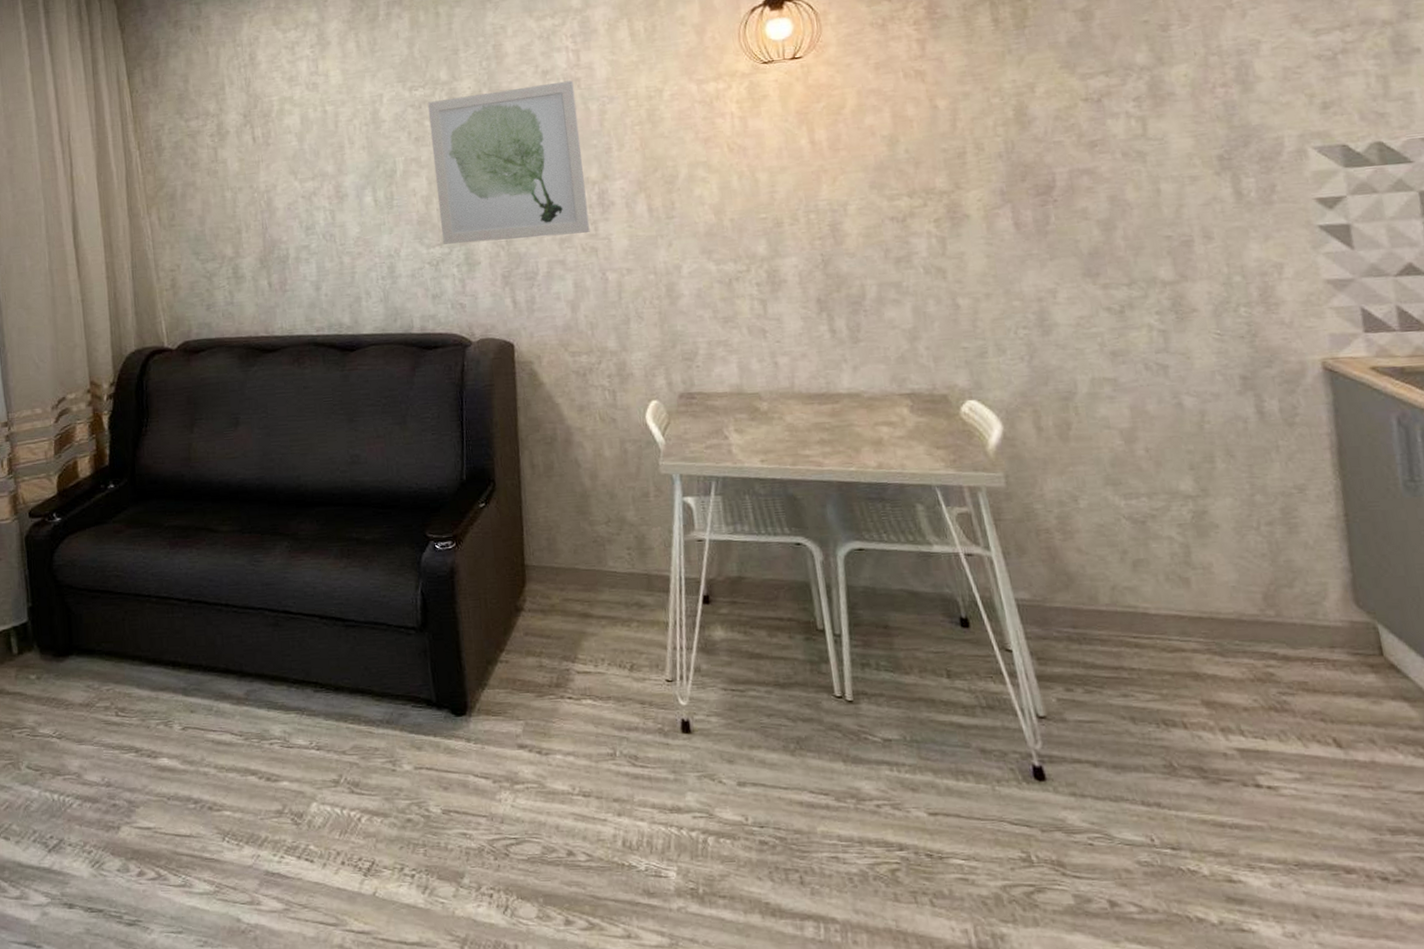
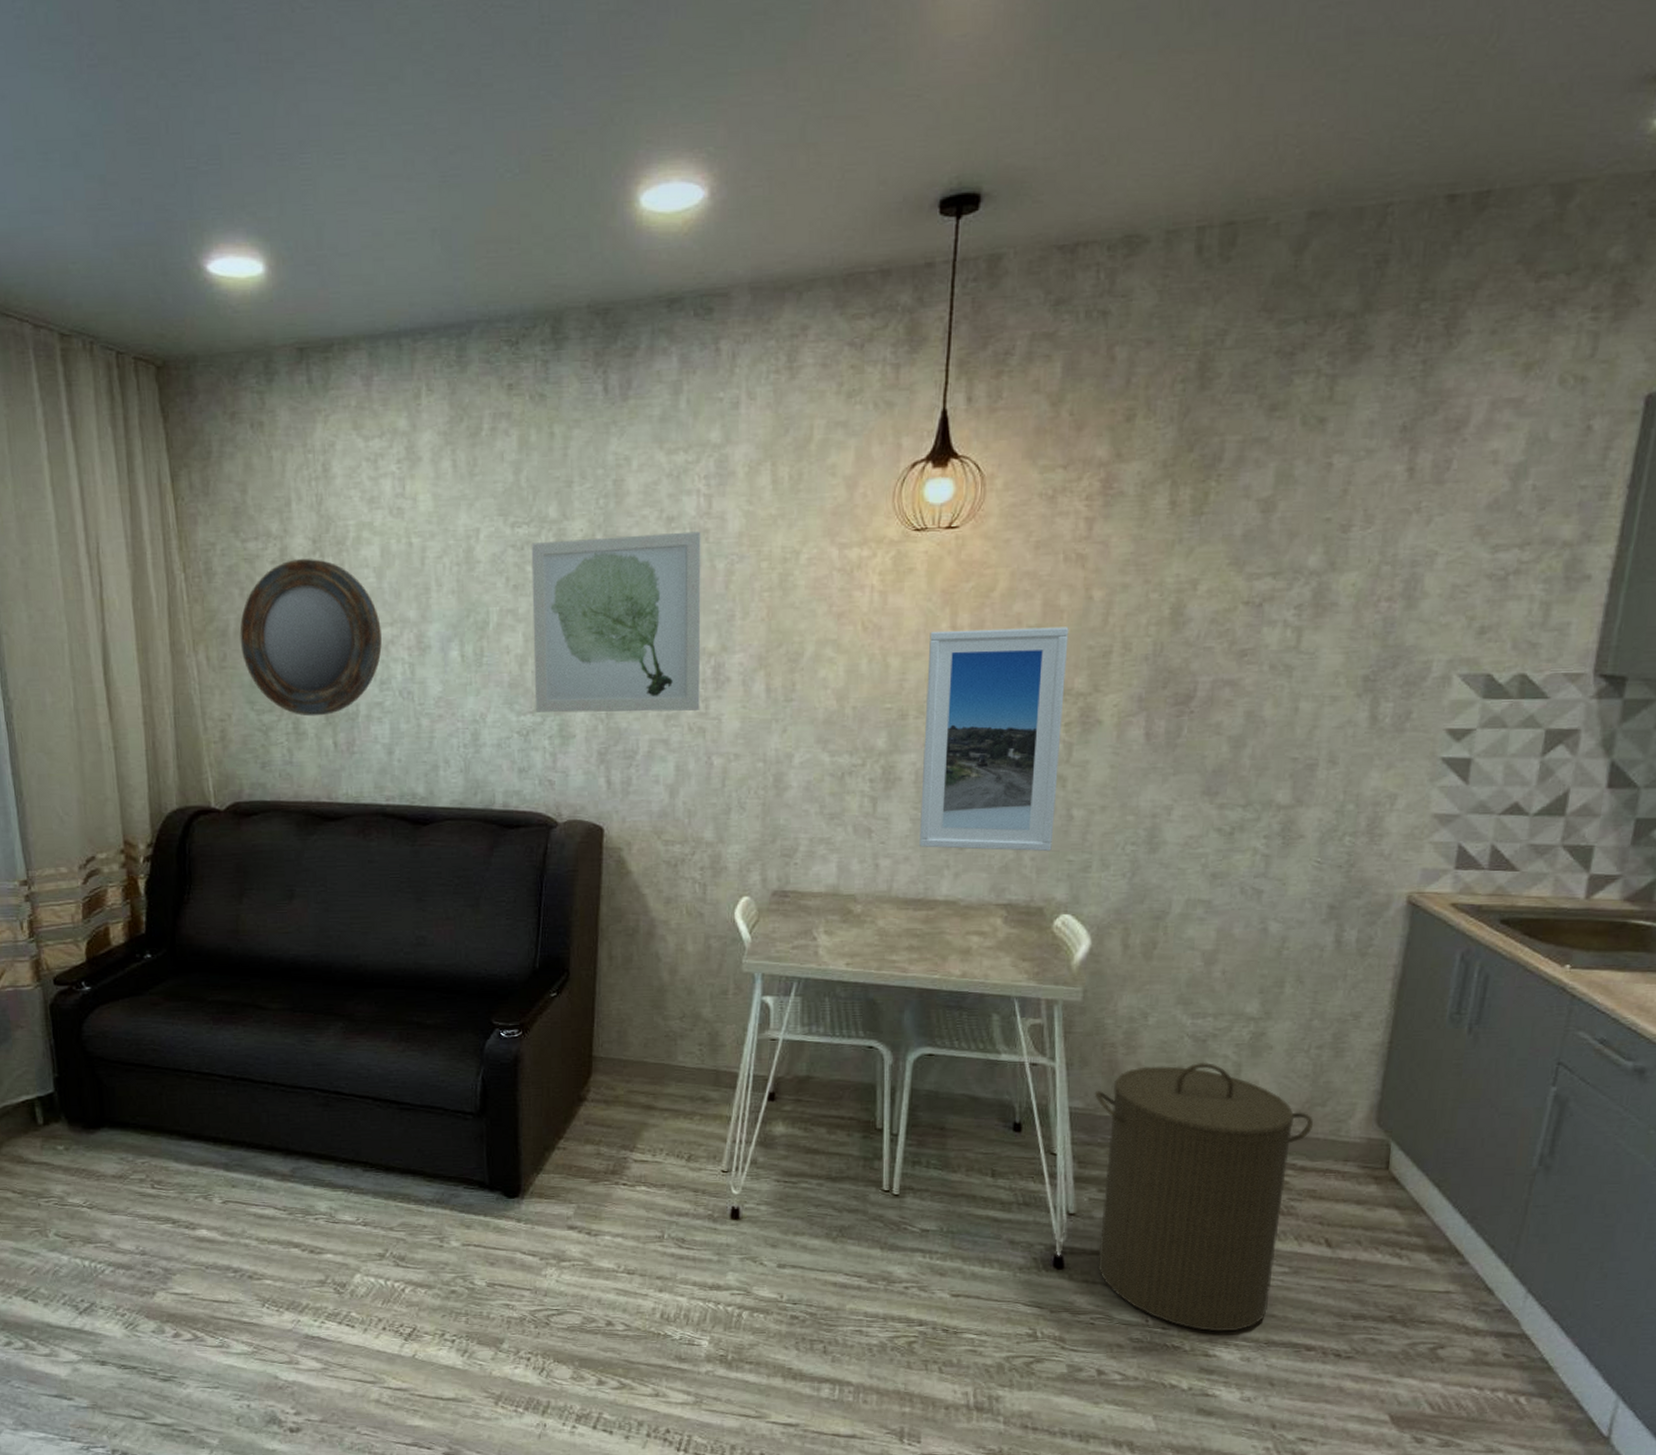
home mirror: none [185,130,306,262] -> present [239,559,382,717]
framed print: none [791,134,945,344] -> present [920,627,1069,852]
laundry hamper: none [1038,544,1288,852] -> present [1094,1061,1314,1332]

